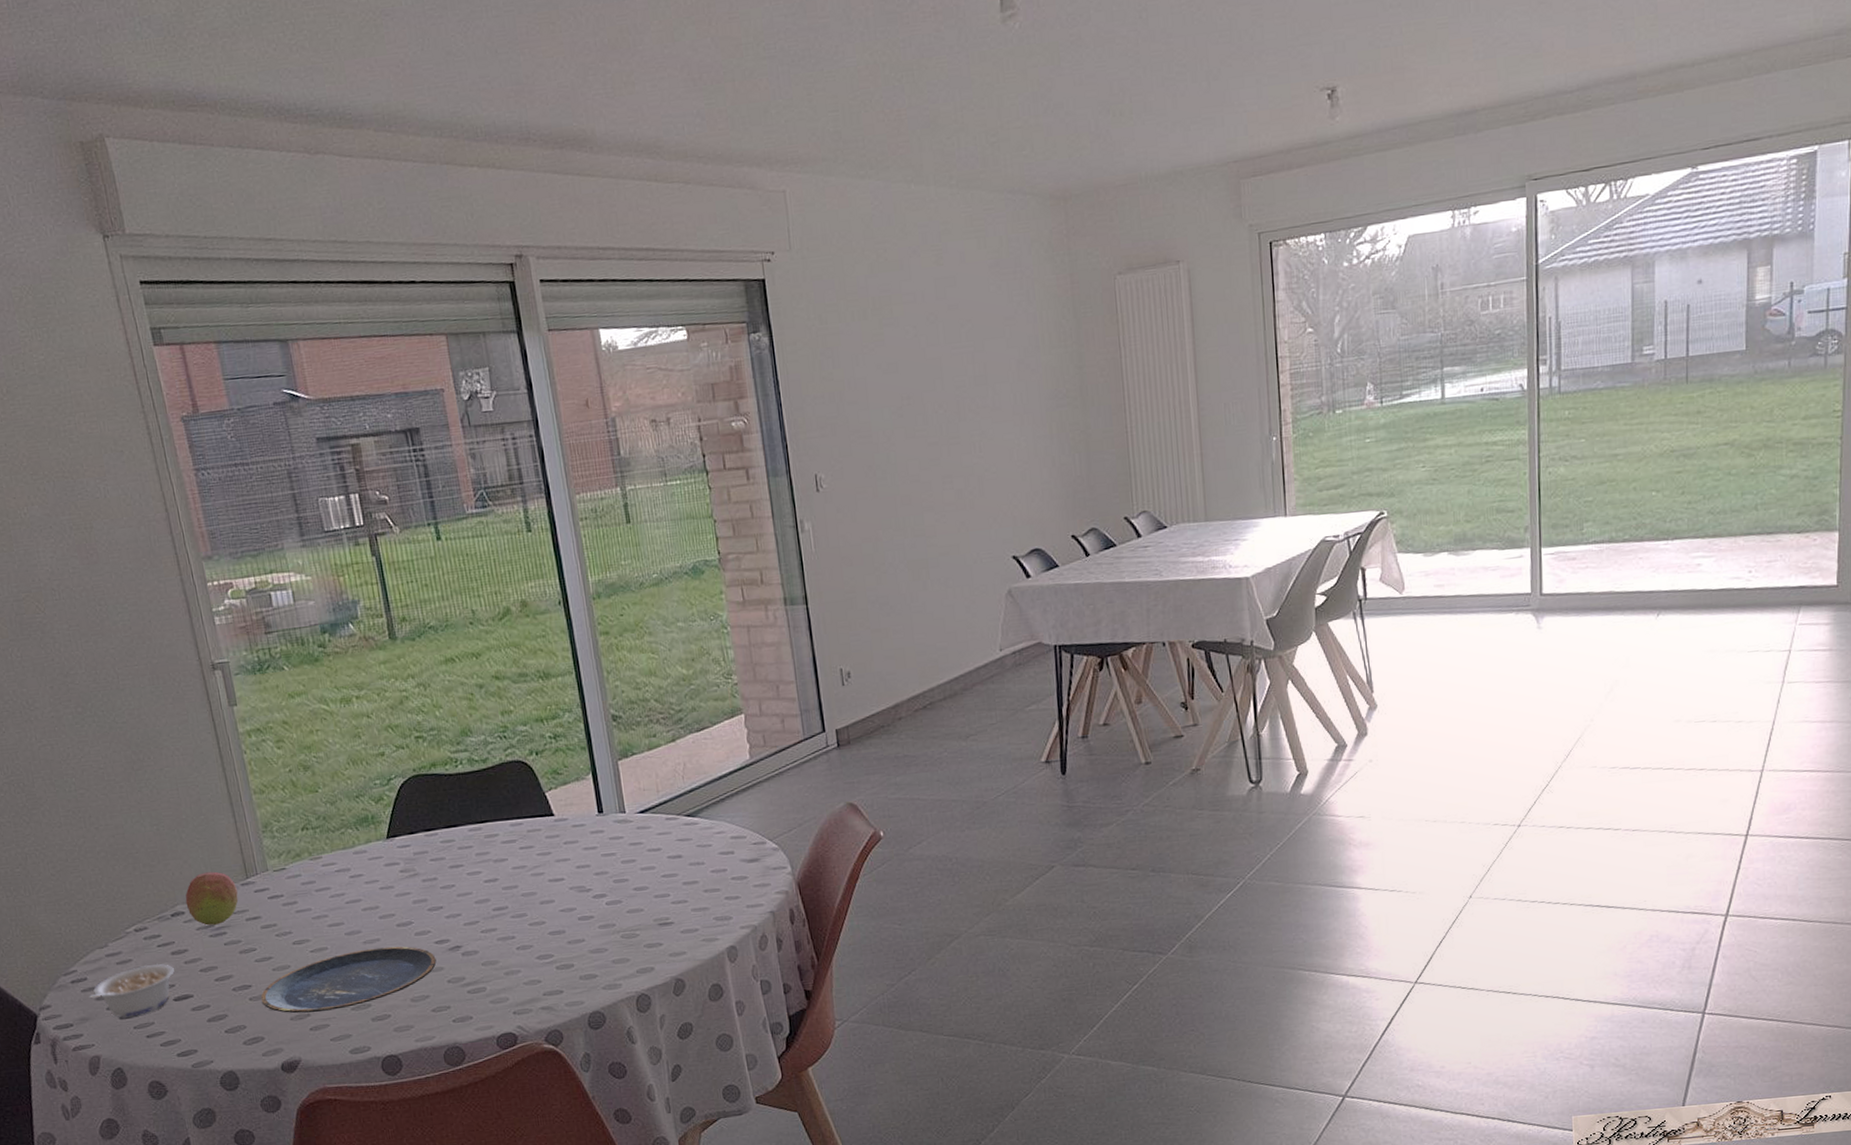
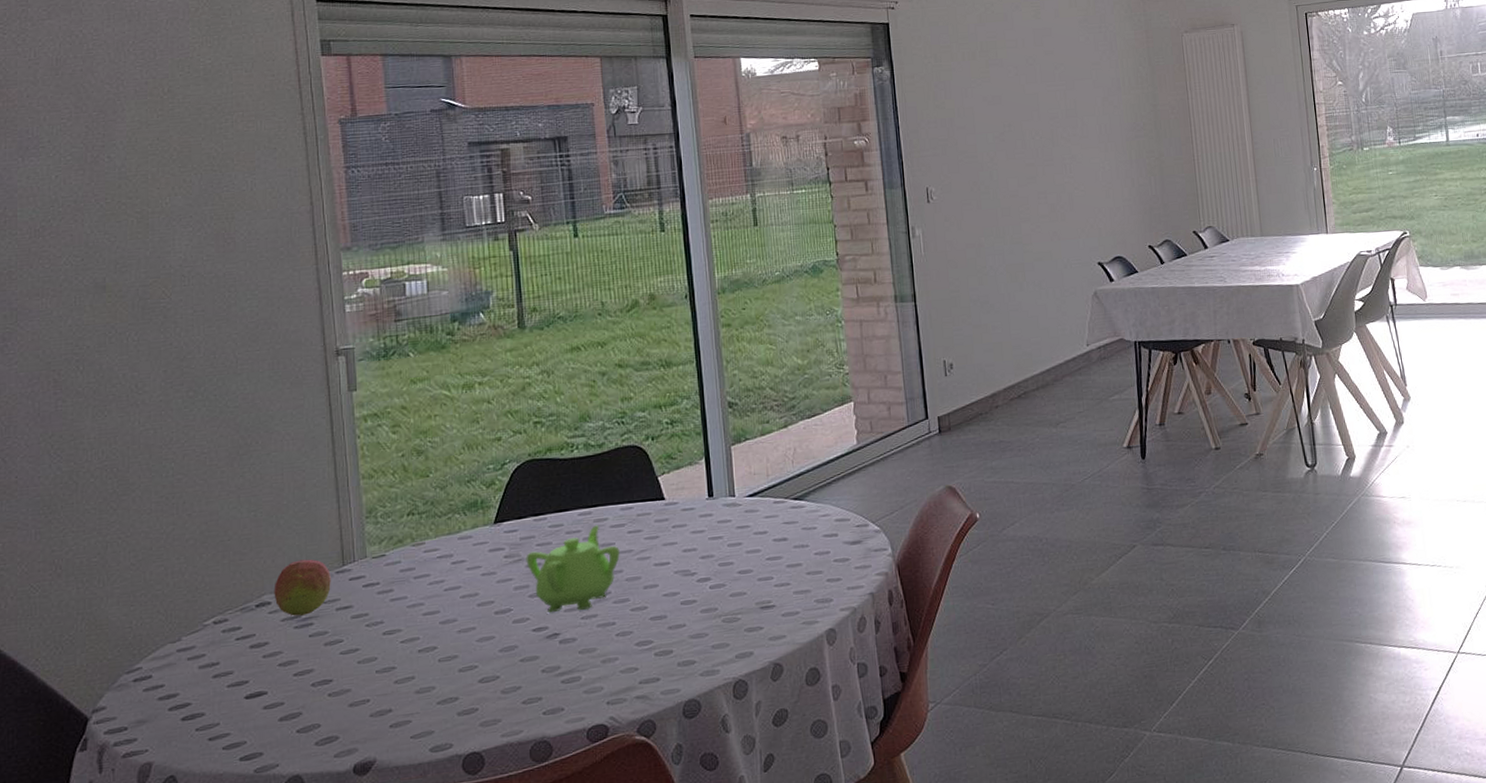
legume: present [84,963,175,1018] -> none [146,658,250,719]
plate: present [260,946,436,1014] -> none [340,634,532,709]
teapot: none [421,841,514,926] -> present [526,525,620,613]

